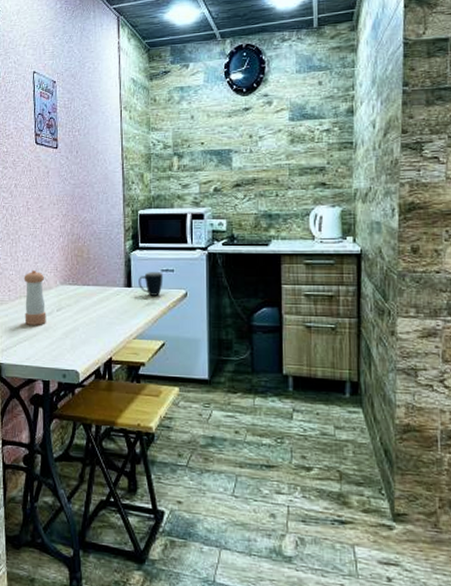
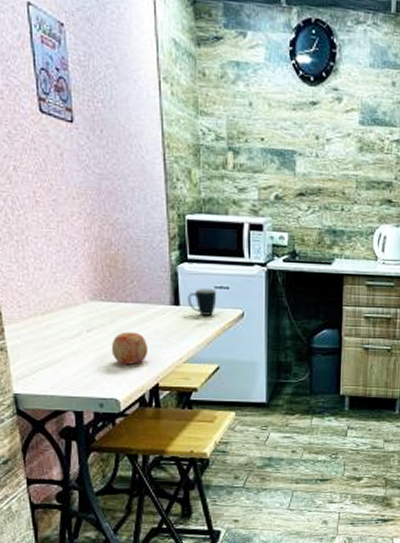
pepper shaker: present [23,270,46,325] -> none [38,282,74,349]
apple: none [74,311,105,340] -> present [111,332,149,364]

